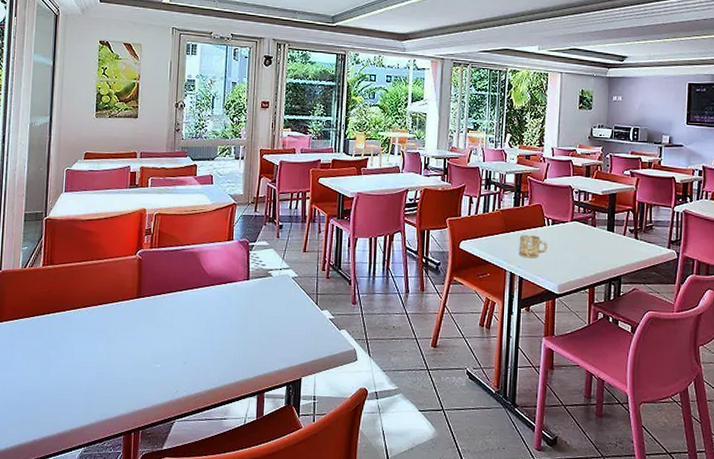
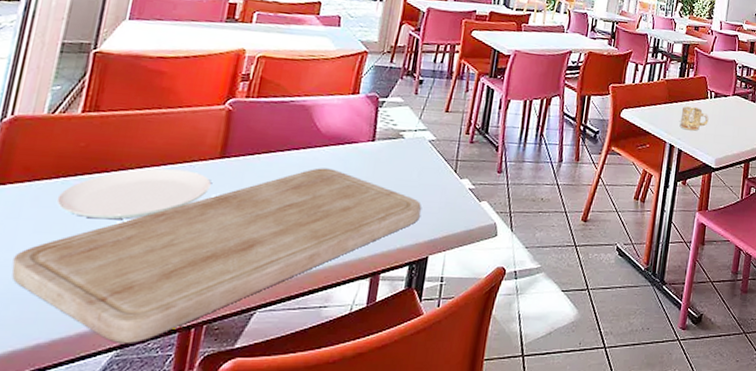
cutting board: none [13,304,291,443] -> present [11,168,421,345]
plate: none [34,307,133,348] -> present [56,168,211,220]

